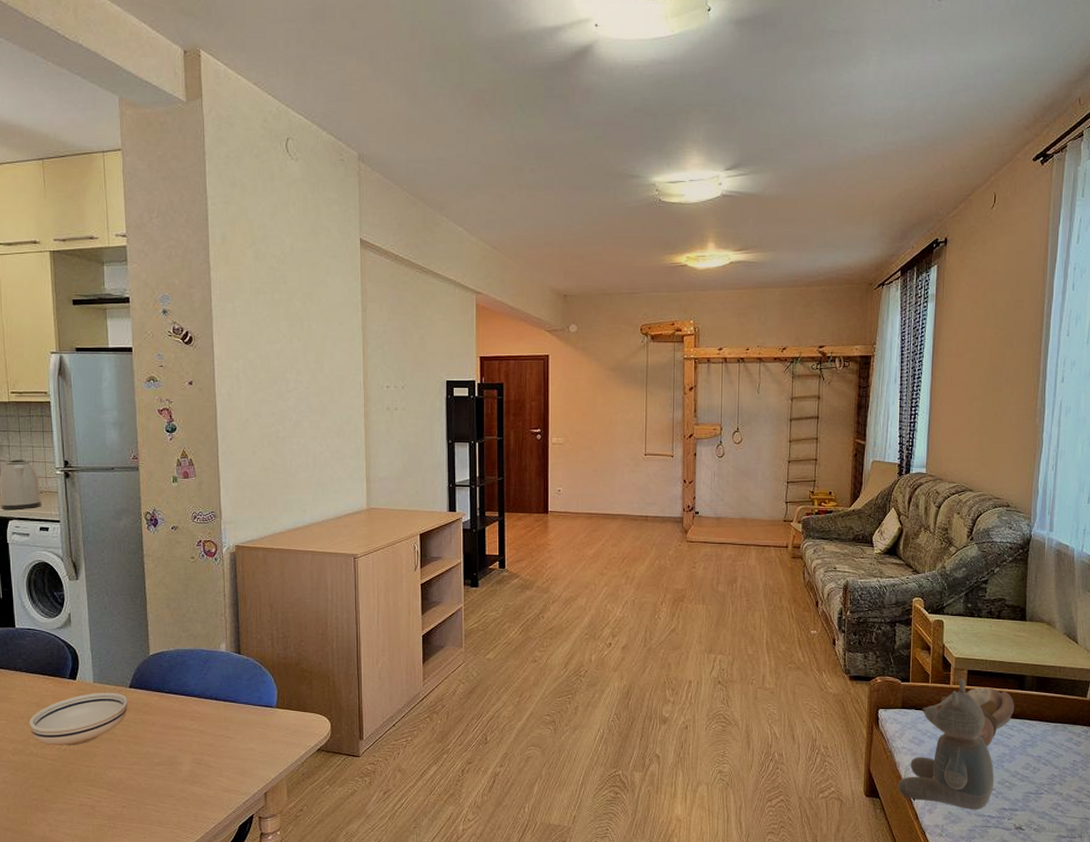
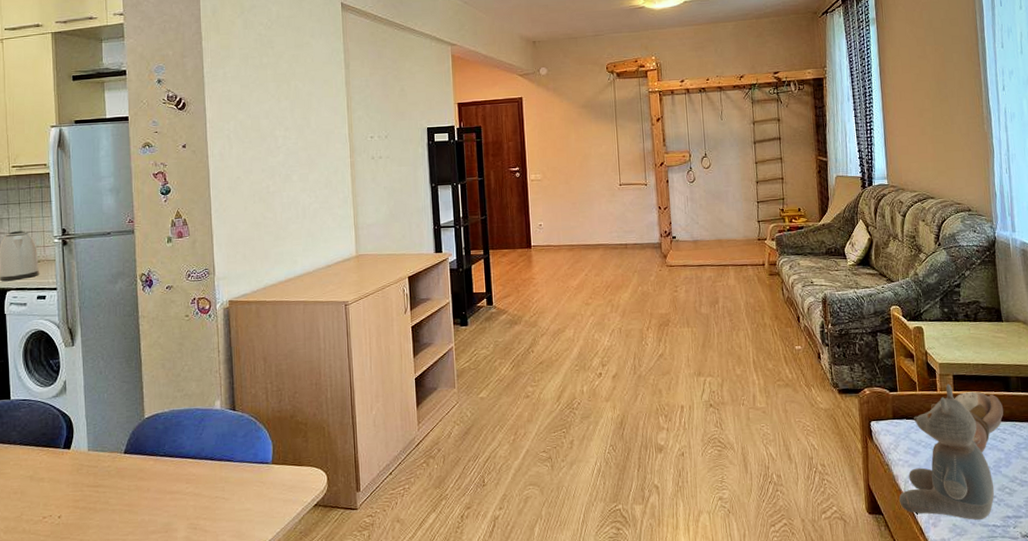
bowl: present [29,692,128,746] -> none [22,459,123,521]

